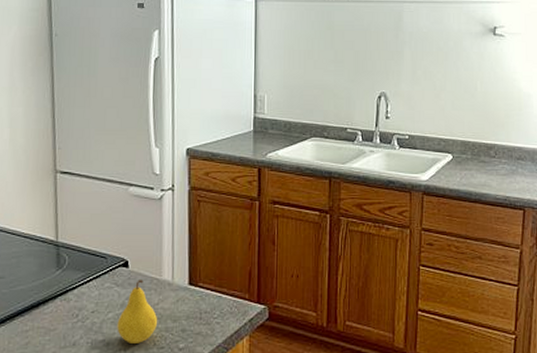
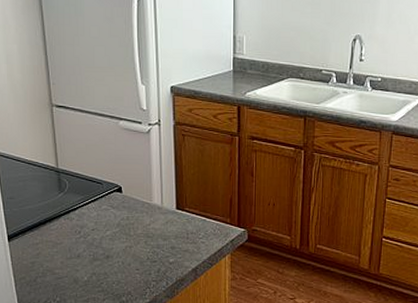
fruit: present [117,280,158,343] -> none [115,203,150,257]

